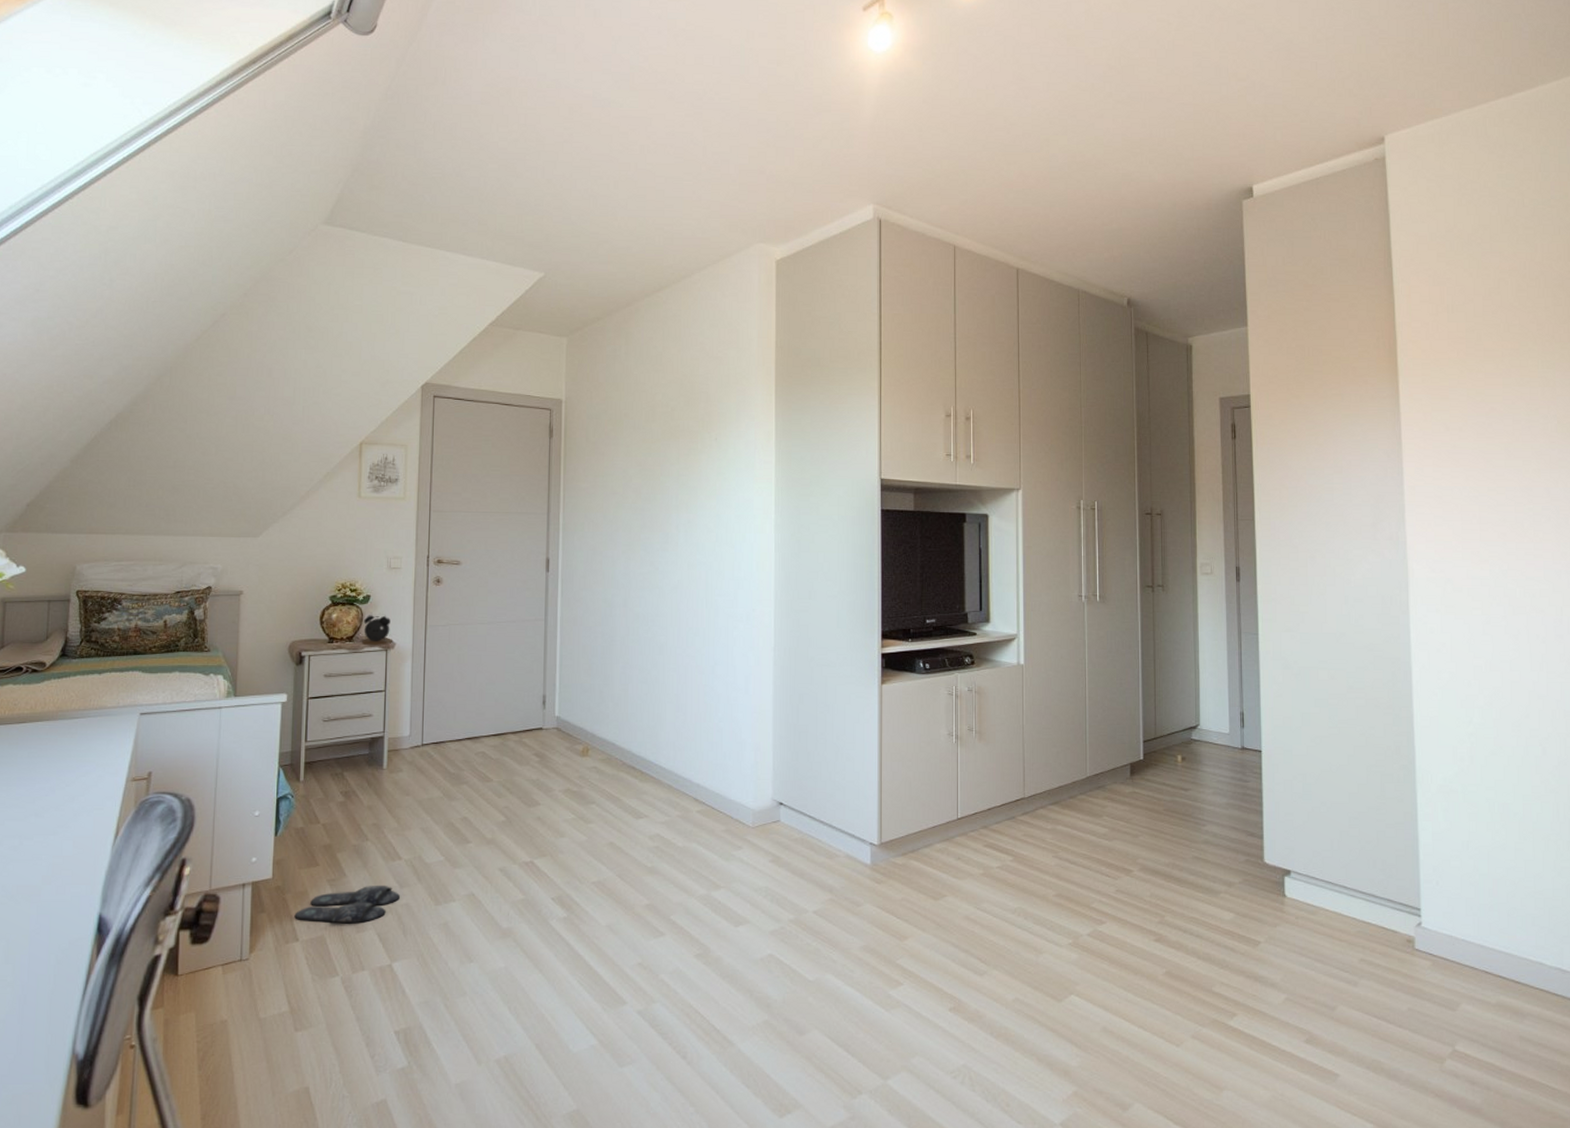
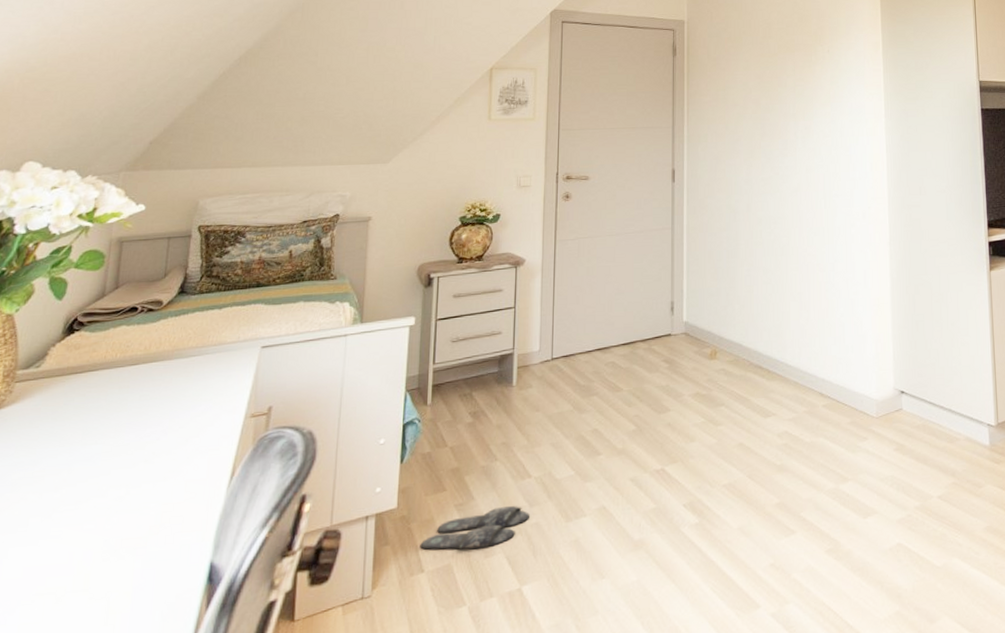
alarm clock: present [361,612,393,646] -> none [490,230,523,264]

